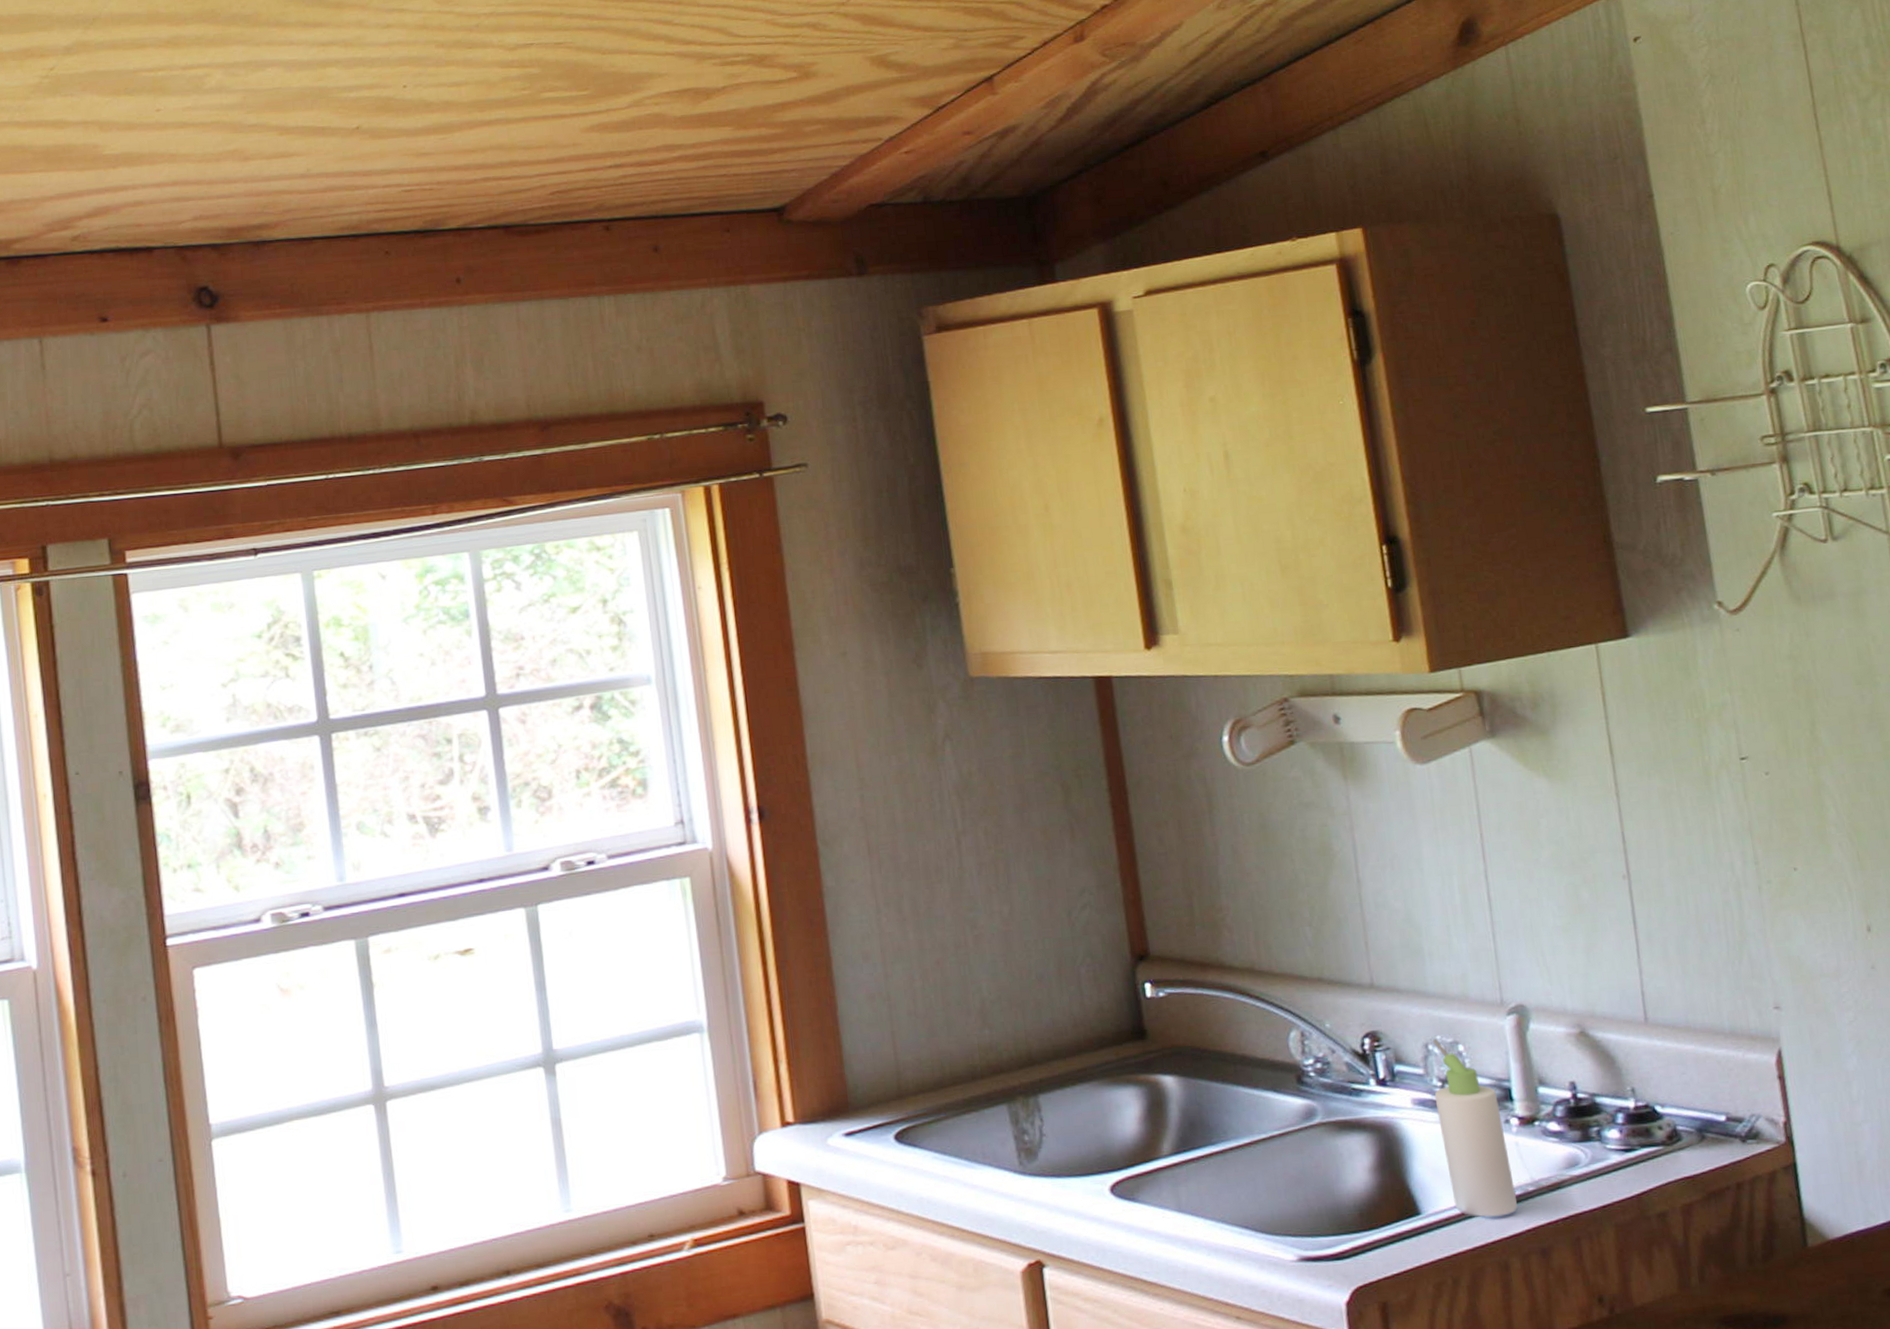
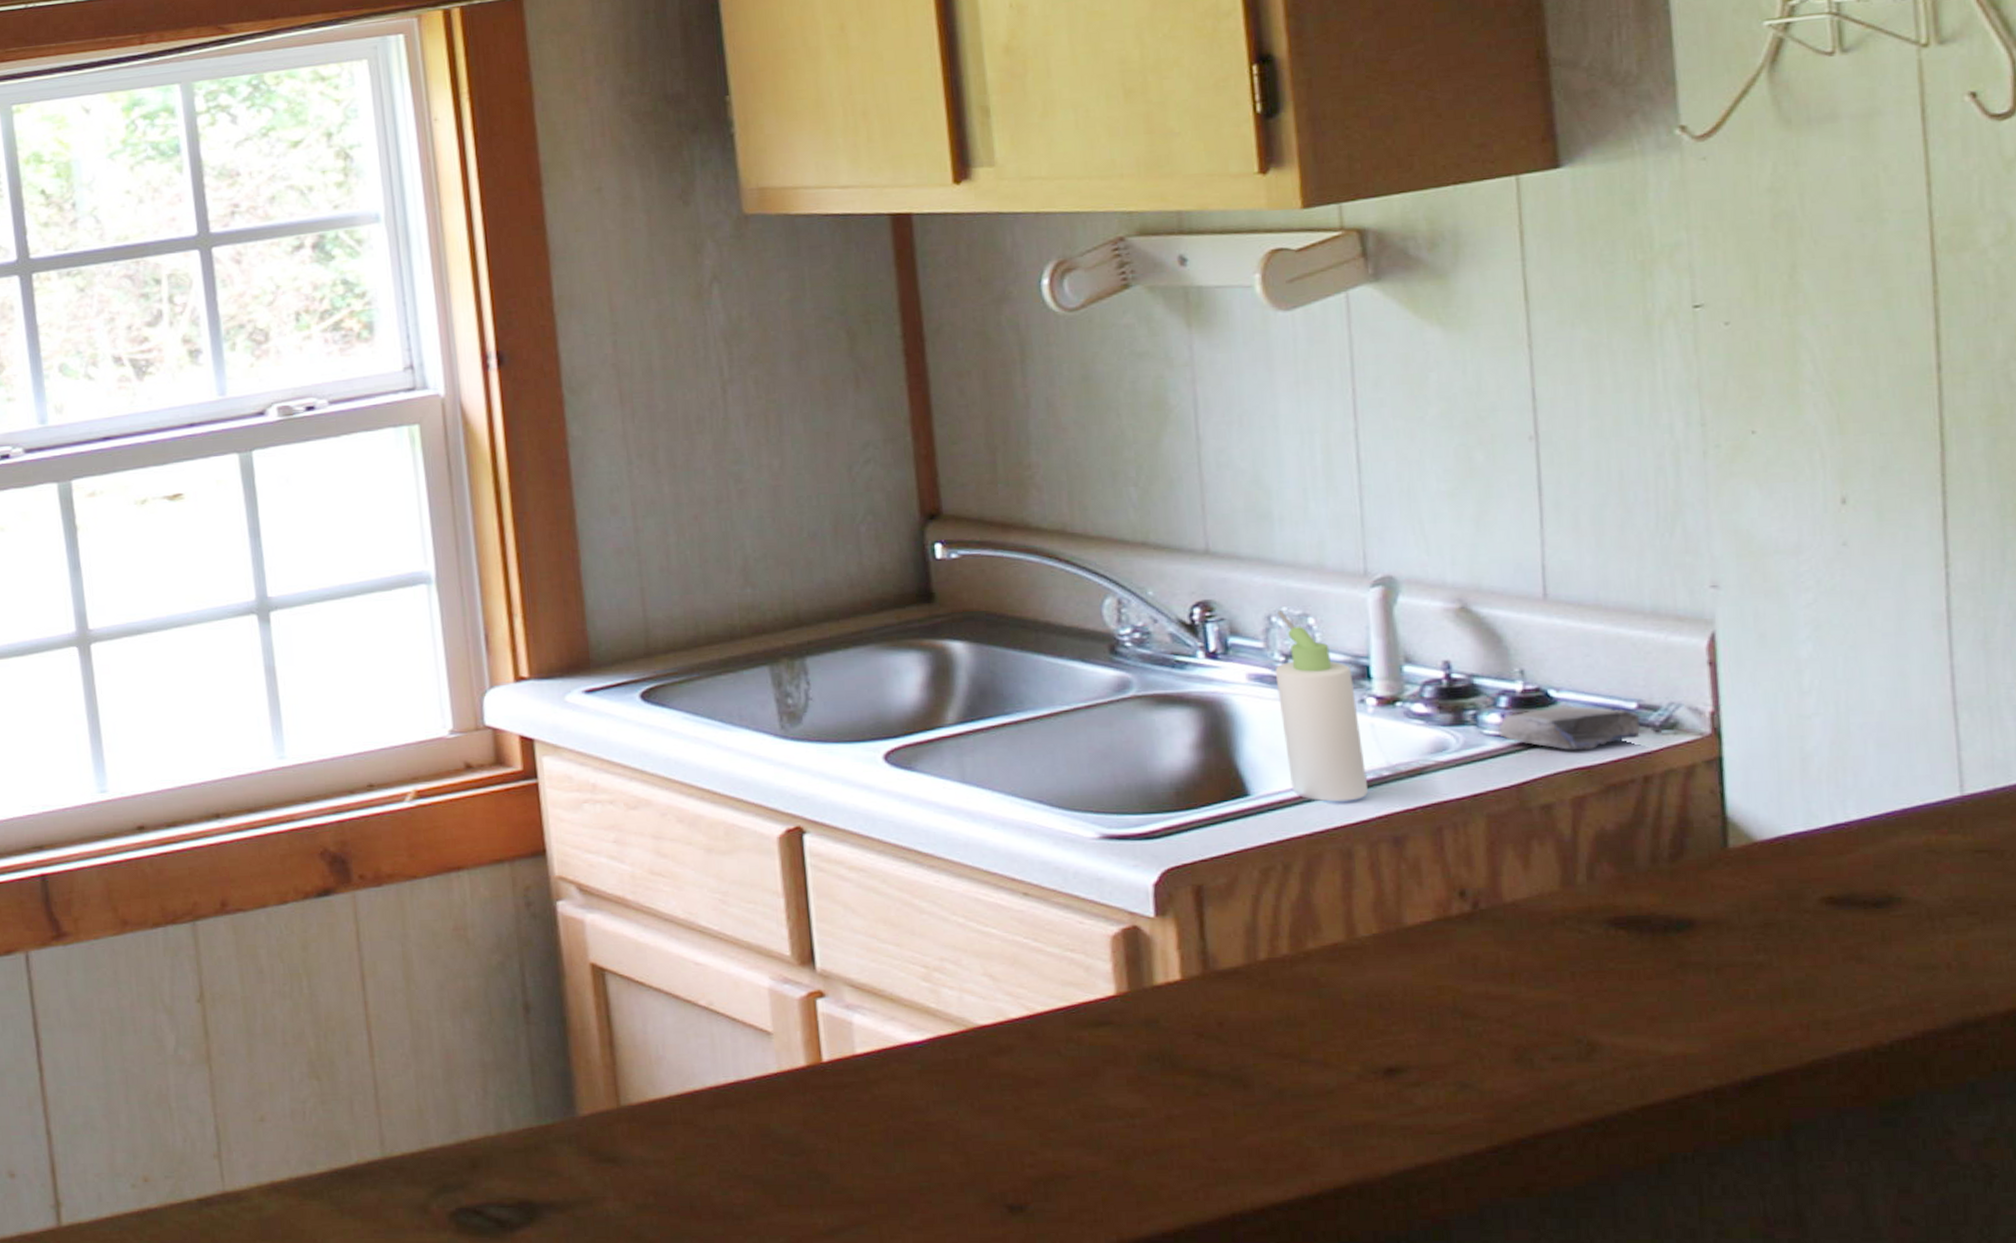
sponge: none [1618,1120,1731,1161] -> present [1498,706,1640,750]

